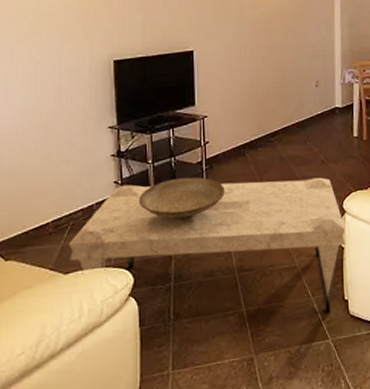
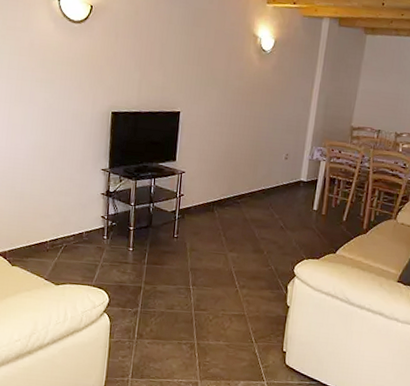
coffee table: present [68,177,346,313] -> none [60,220,293,359]
decorative bowl: present [138,177,225,219] -> none [119,222,192,258]

